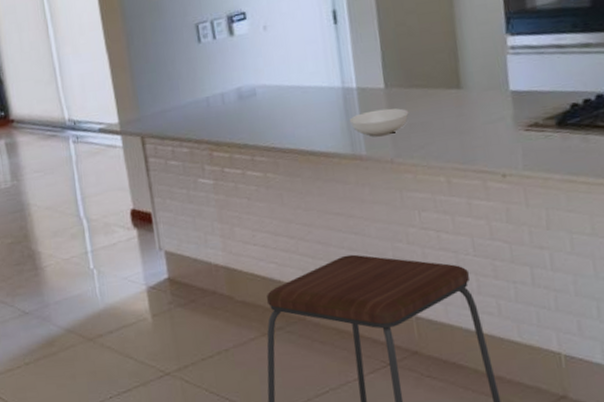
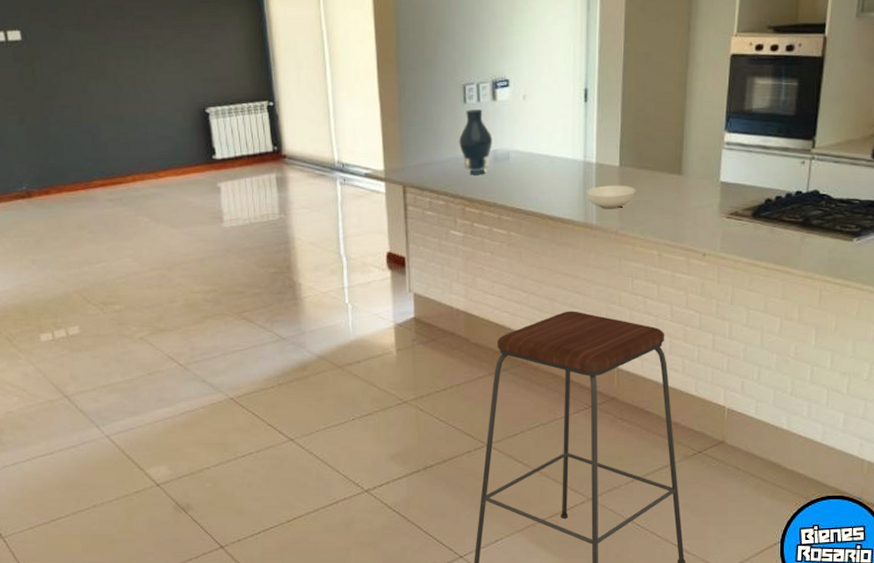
vase: none [197,47,236,116] -> present [459,109,493,174]

